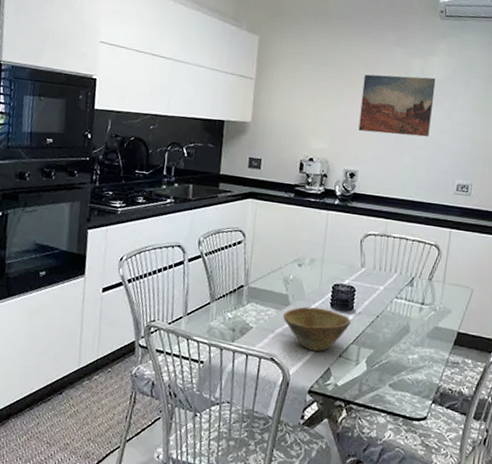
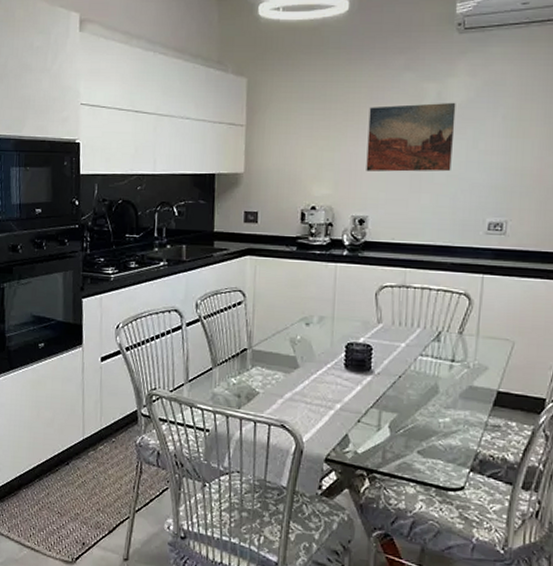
bowl: present [283,306,351,351] -> none [292,368,369,417]

